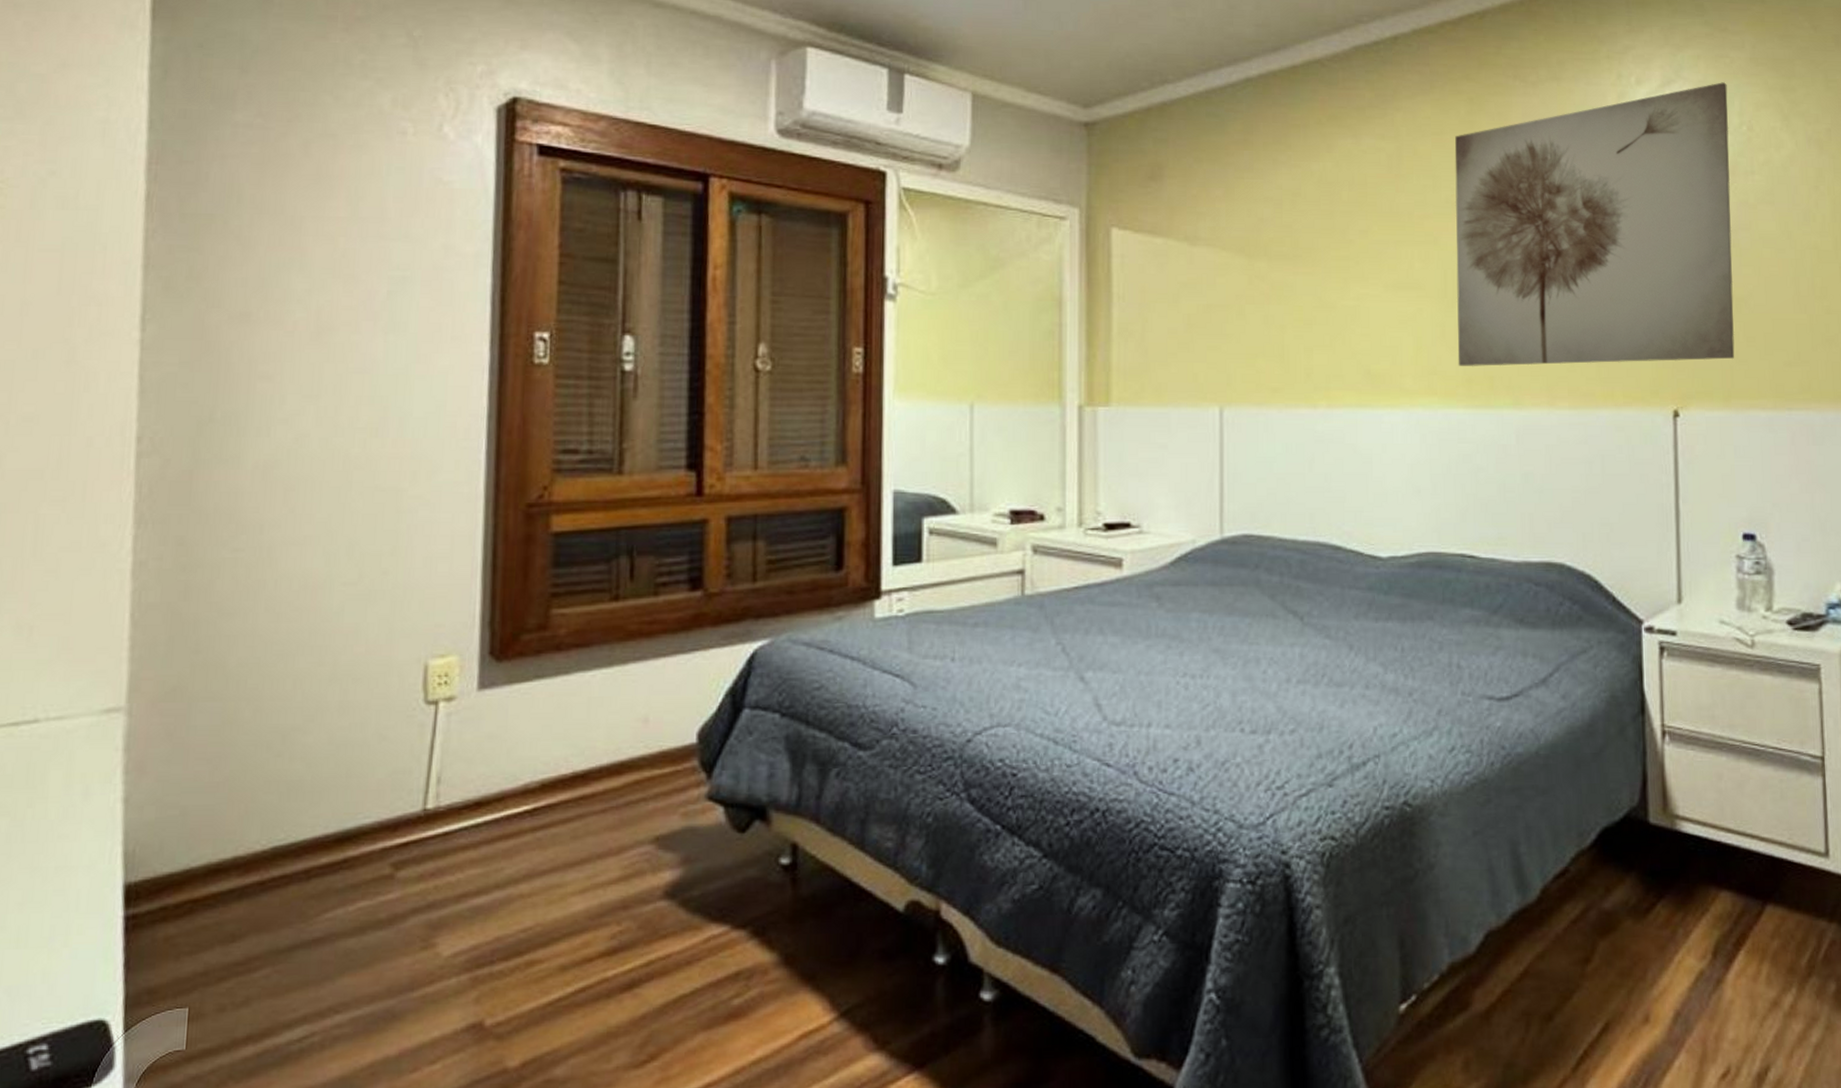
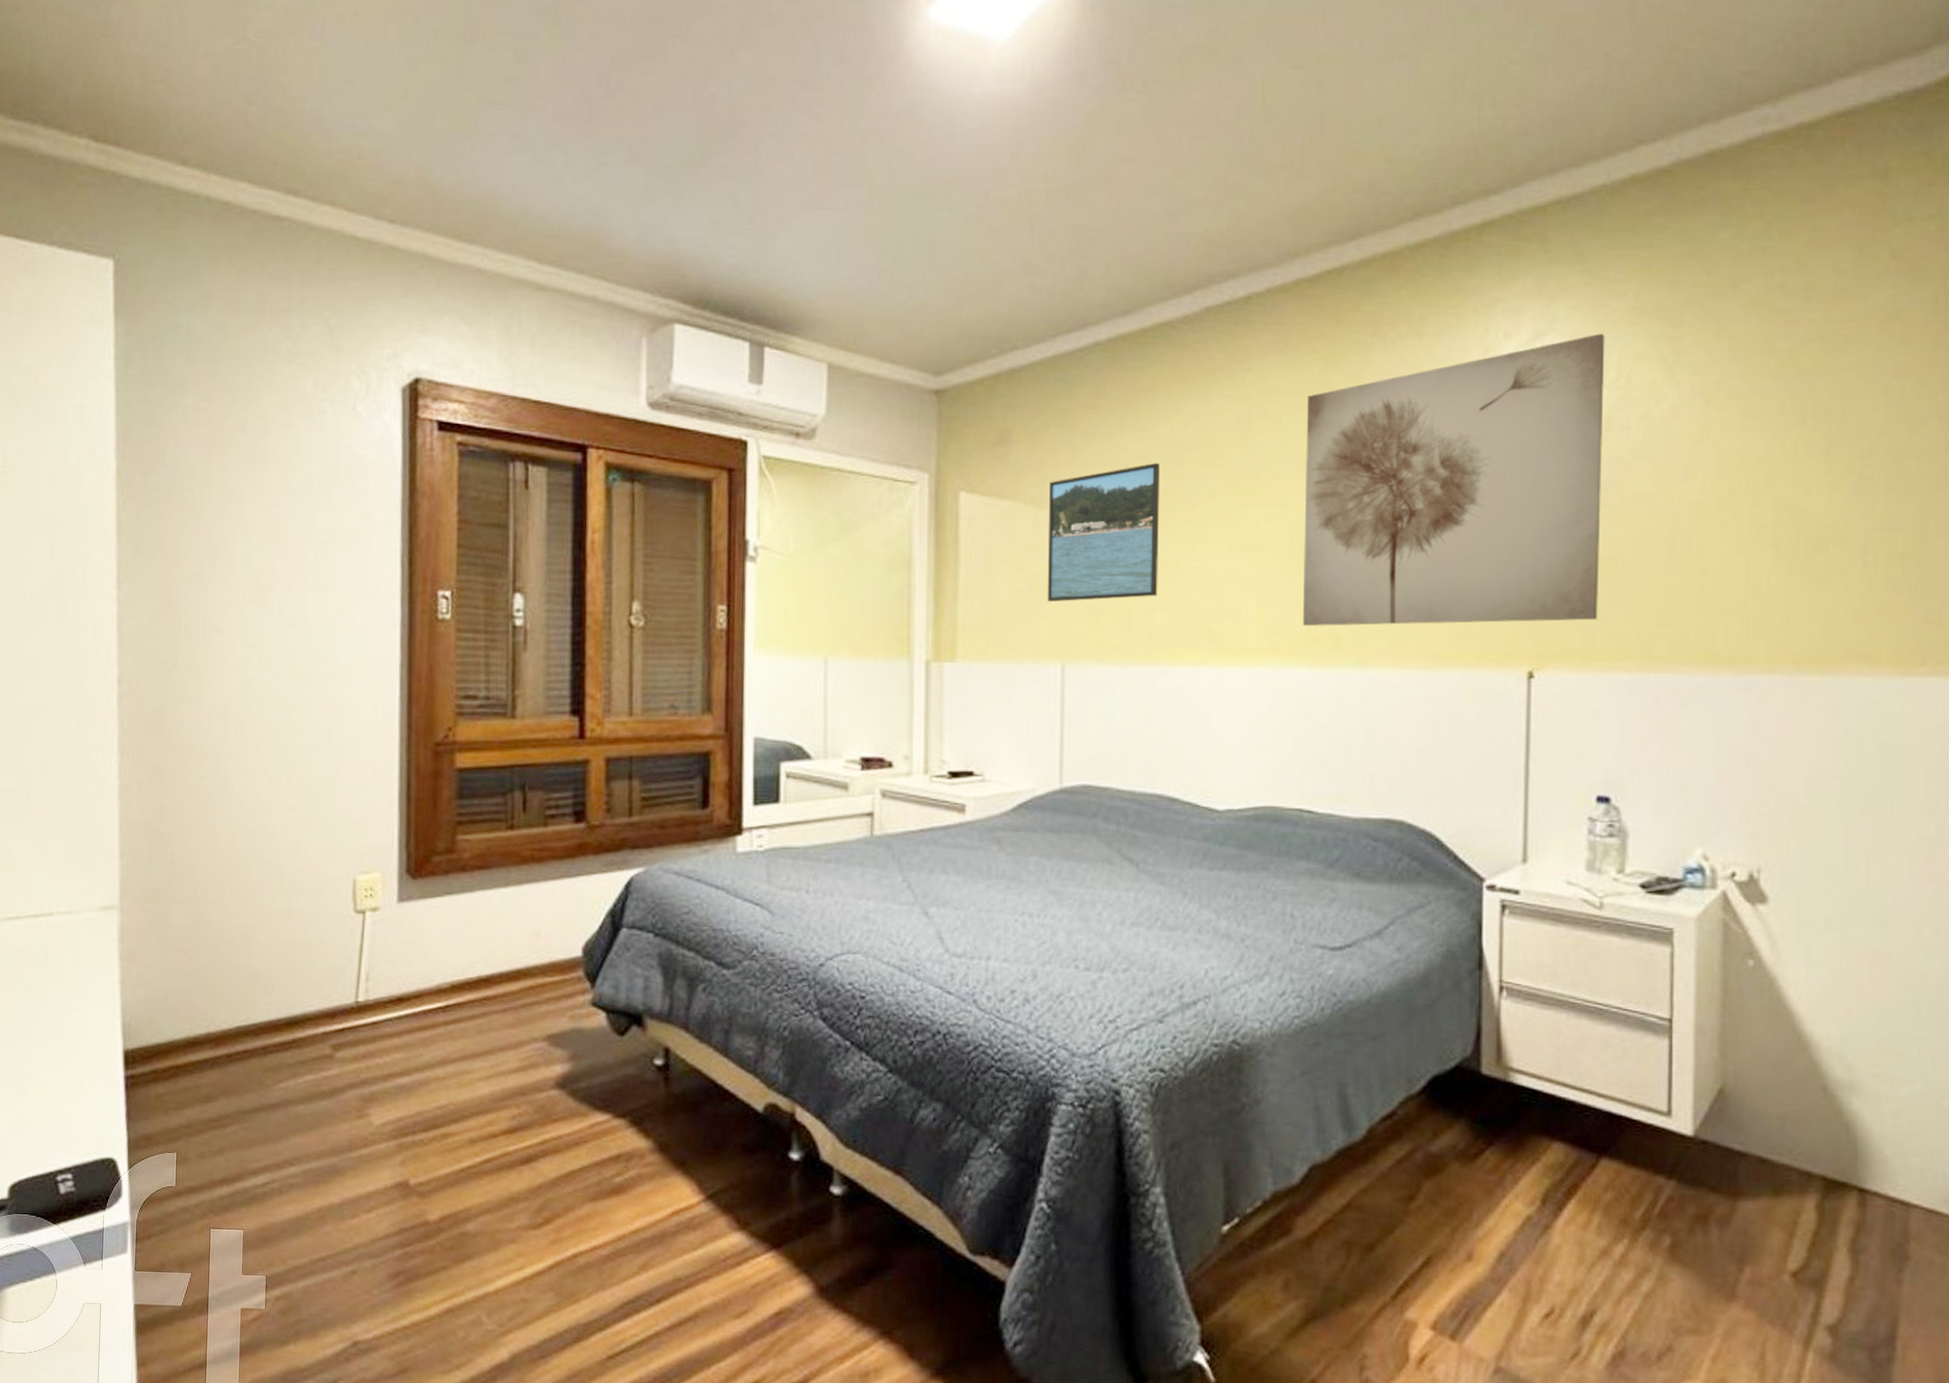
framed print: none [1203,200,1315,343] -> present [1047,462,1161,603]

